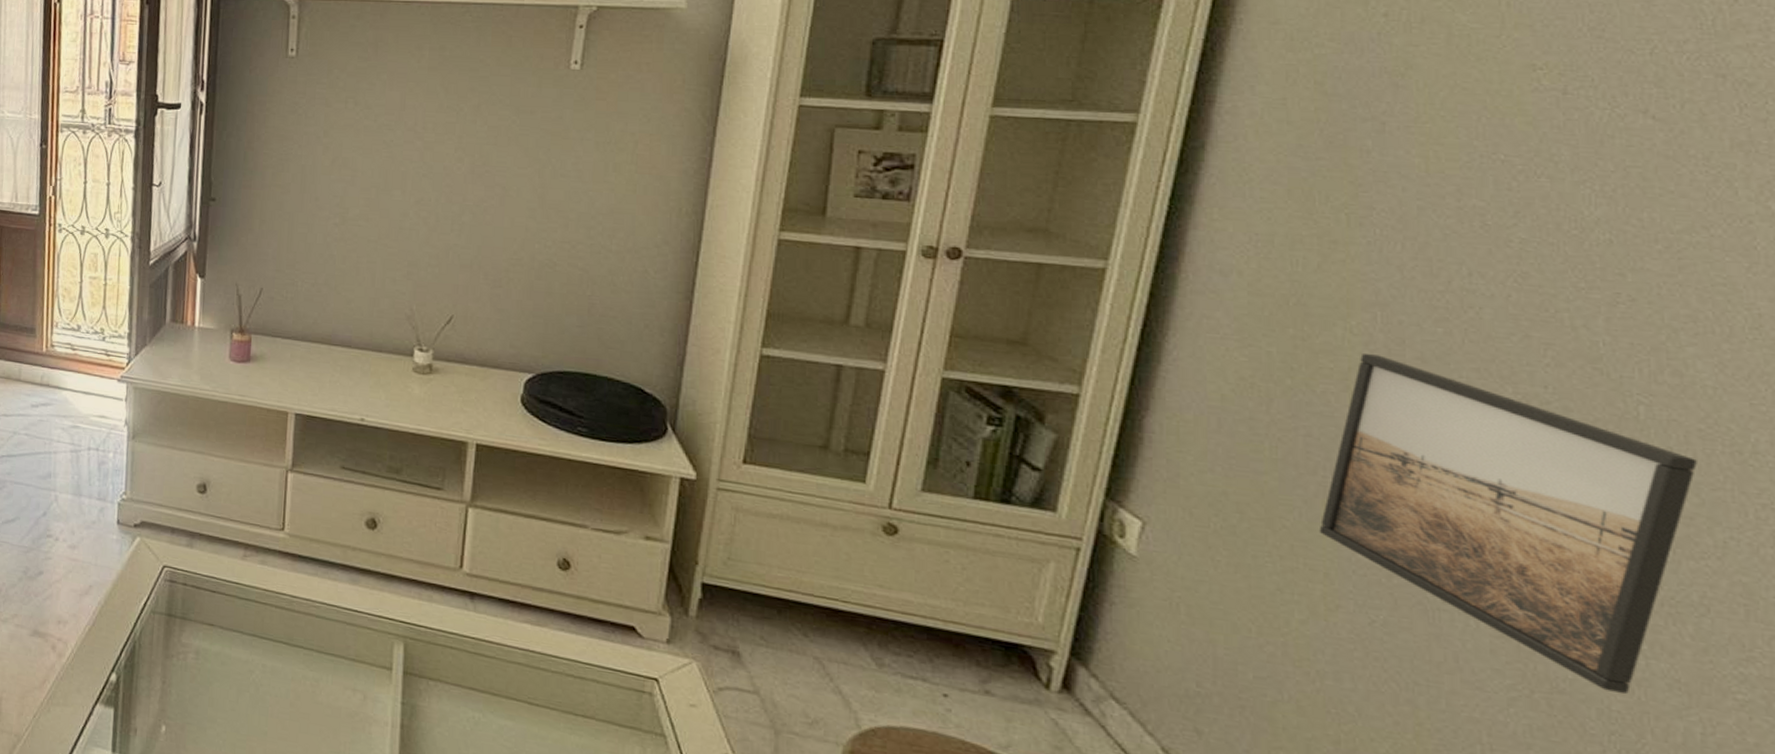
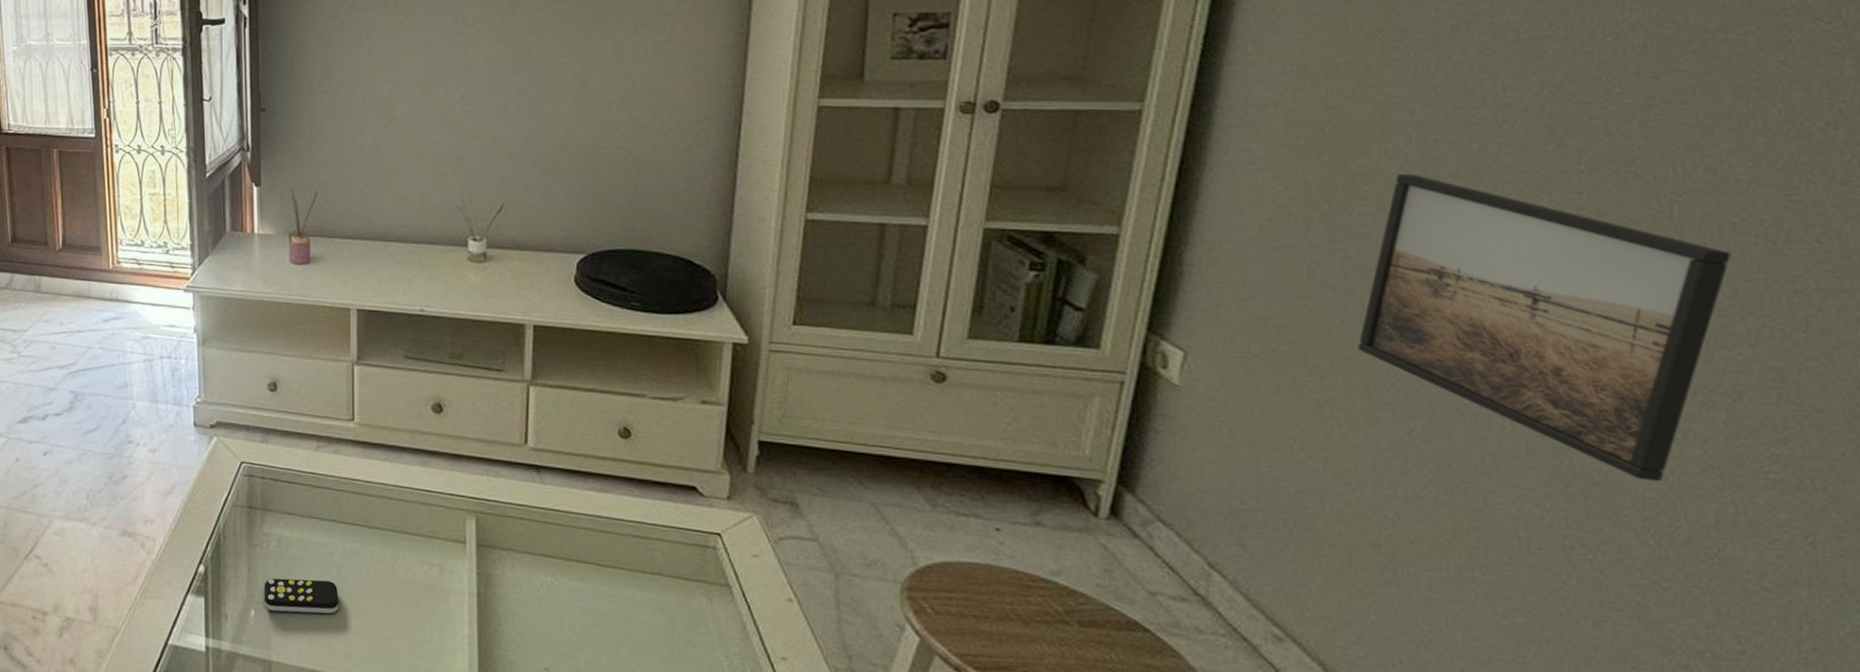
remote control: none [176,692,255,736] -> present [264,578,339,614]

